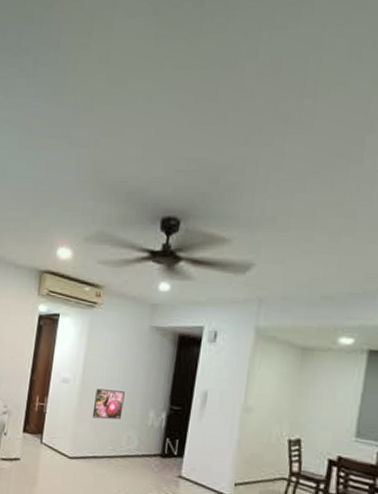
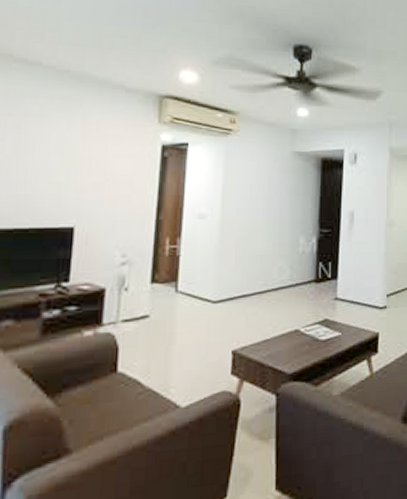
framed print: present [92,388,125,420] -> none [237,221,271,254]

